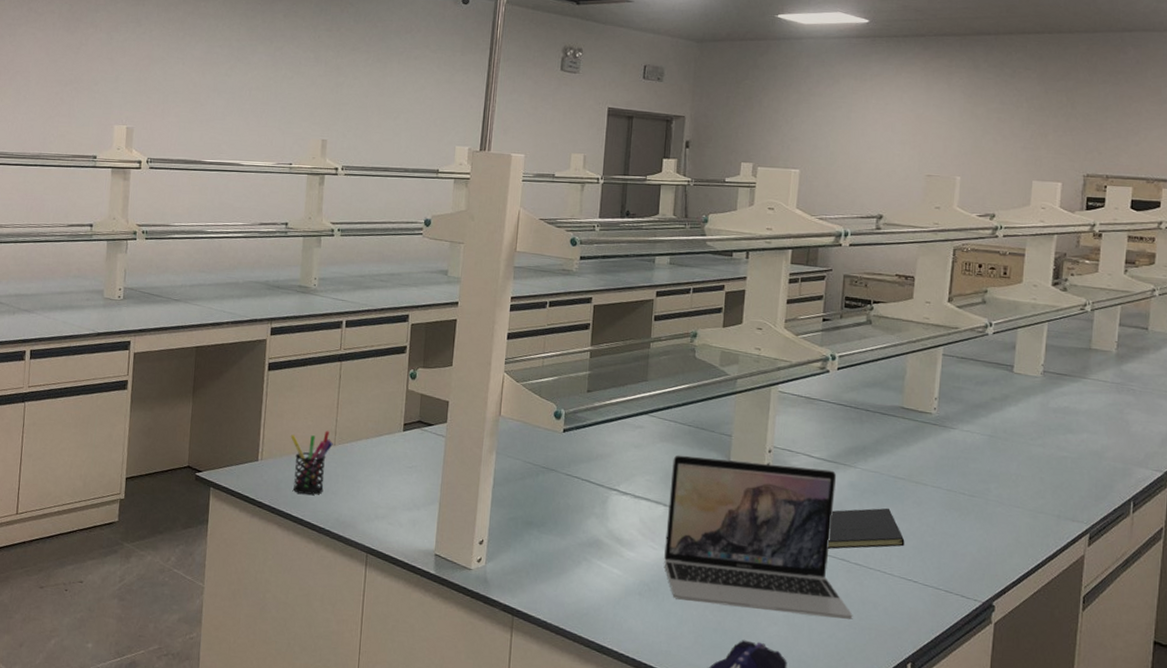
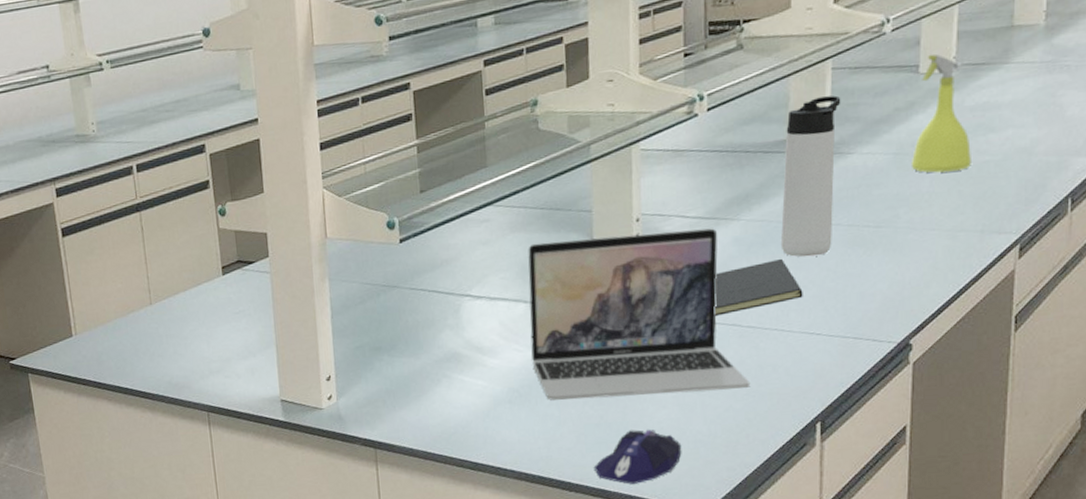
pen holder: present [290,430,333,495] -> none [101,290,149,363]
thermos bottle: none [889,376,949,512] -> present [780,95,841,258]
spray bottle: none [1002,358,1053,461] -> present [910,54,971,173]

